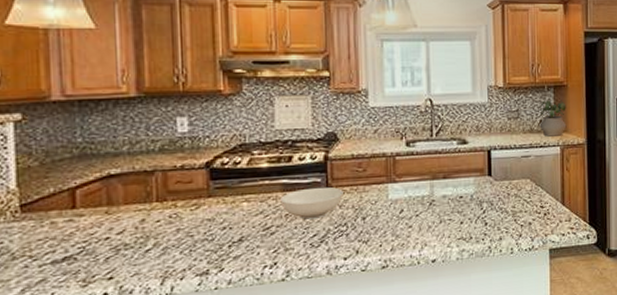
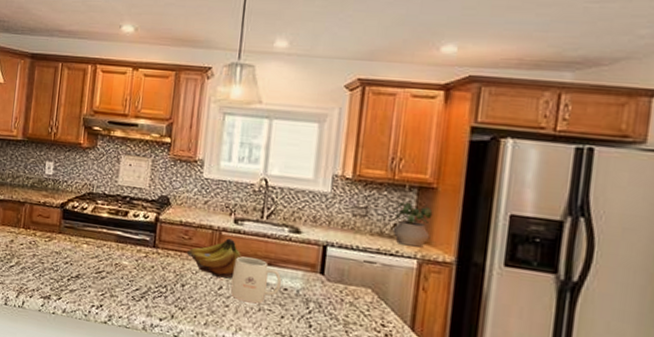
bowl: present [280,186,343,220] -> none [113,243,168,274]
fruit: none [362,162,418,201] -> present [186,238,242,279]
mug: none [411,175,457,219] -> present [231,256,282,305]

